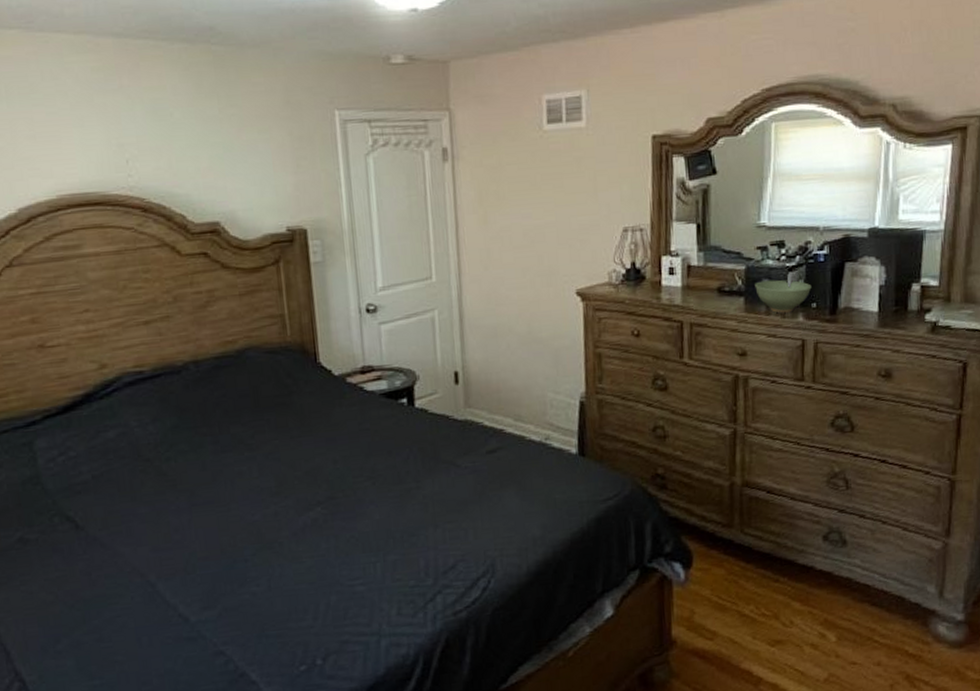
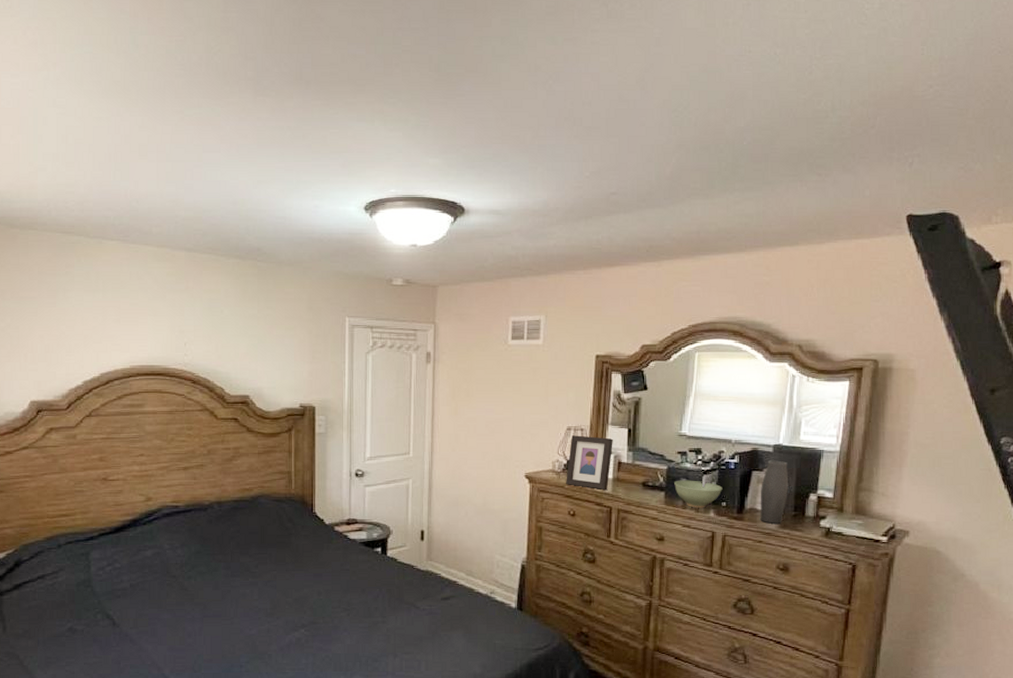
picture frame: none [626,237,680,301] -> present [566,435,613,489]
vase: none [855,247,888,324] -> present [760,460,789,524]

